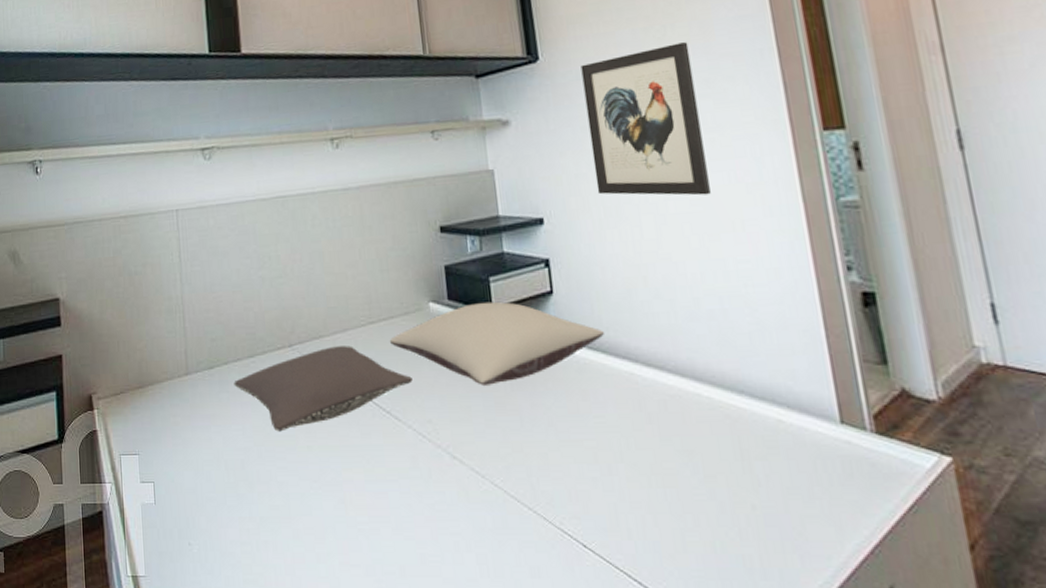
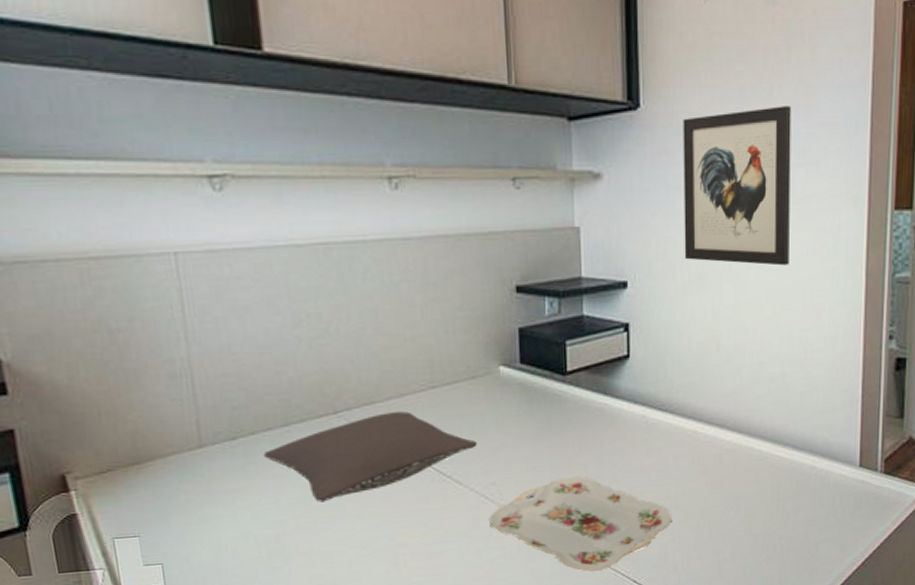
pillow: present [389,301,604,385] -> none [452,365,674,447]
serving tray: none [427,418,619,528] -> present [489,476,673,571]

